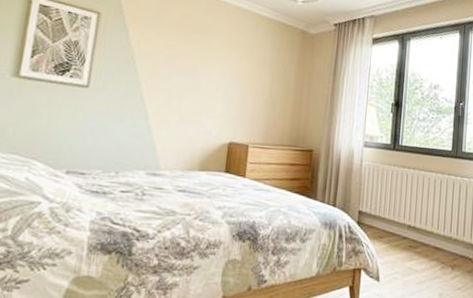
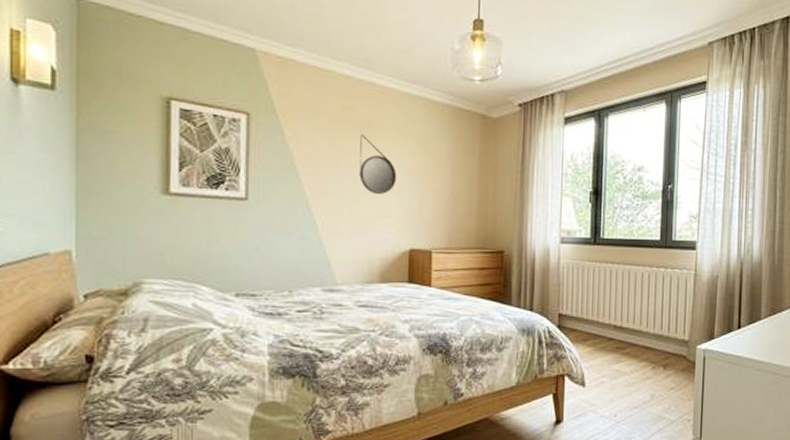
home mirror: none [190,38,224,92] -> present [359,134,397,195]

